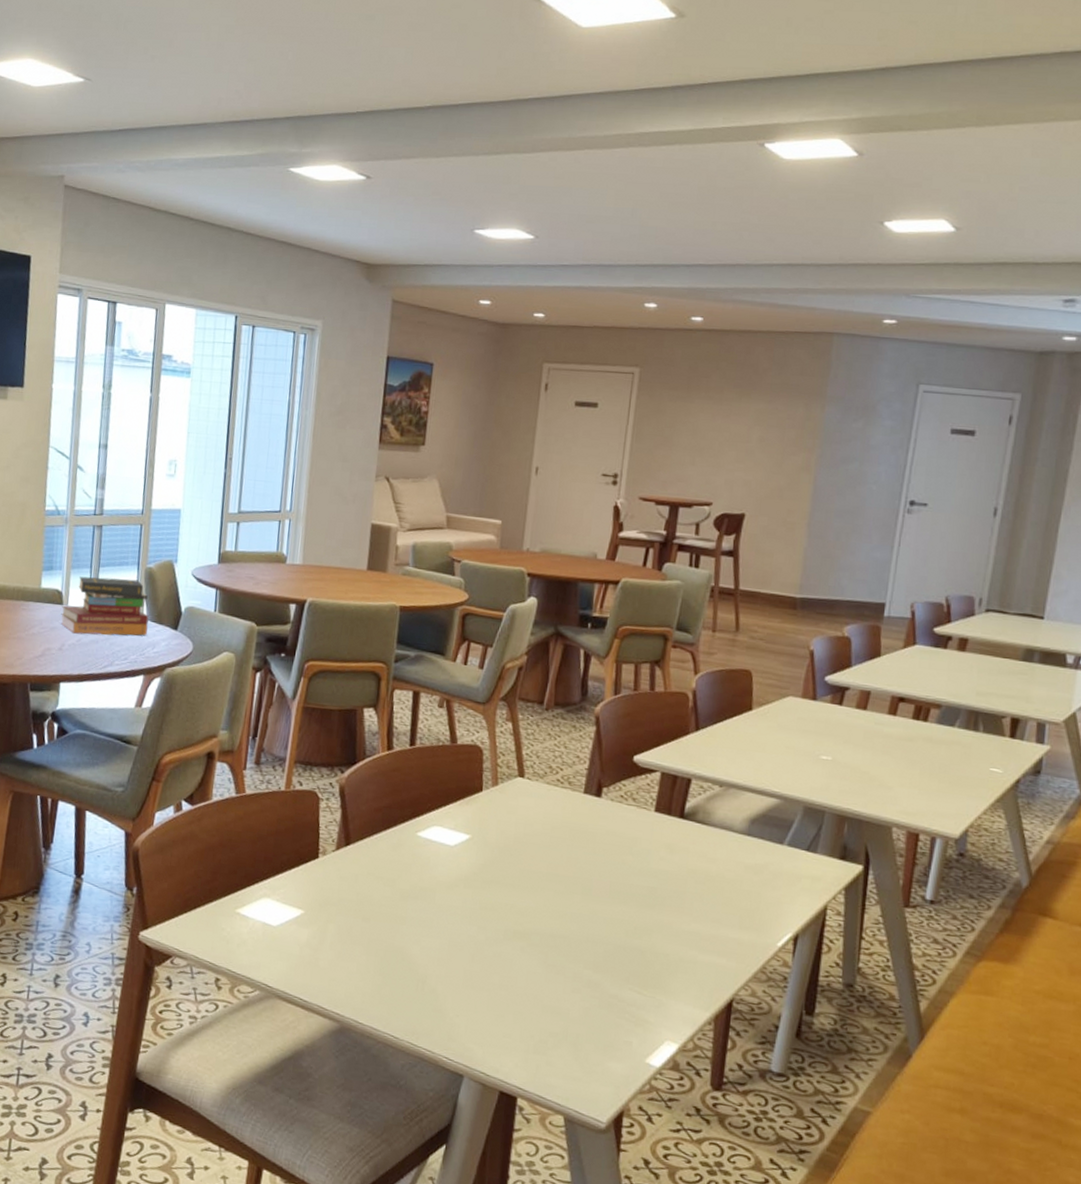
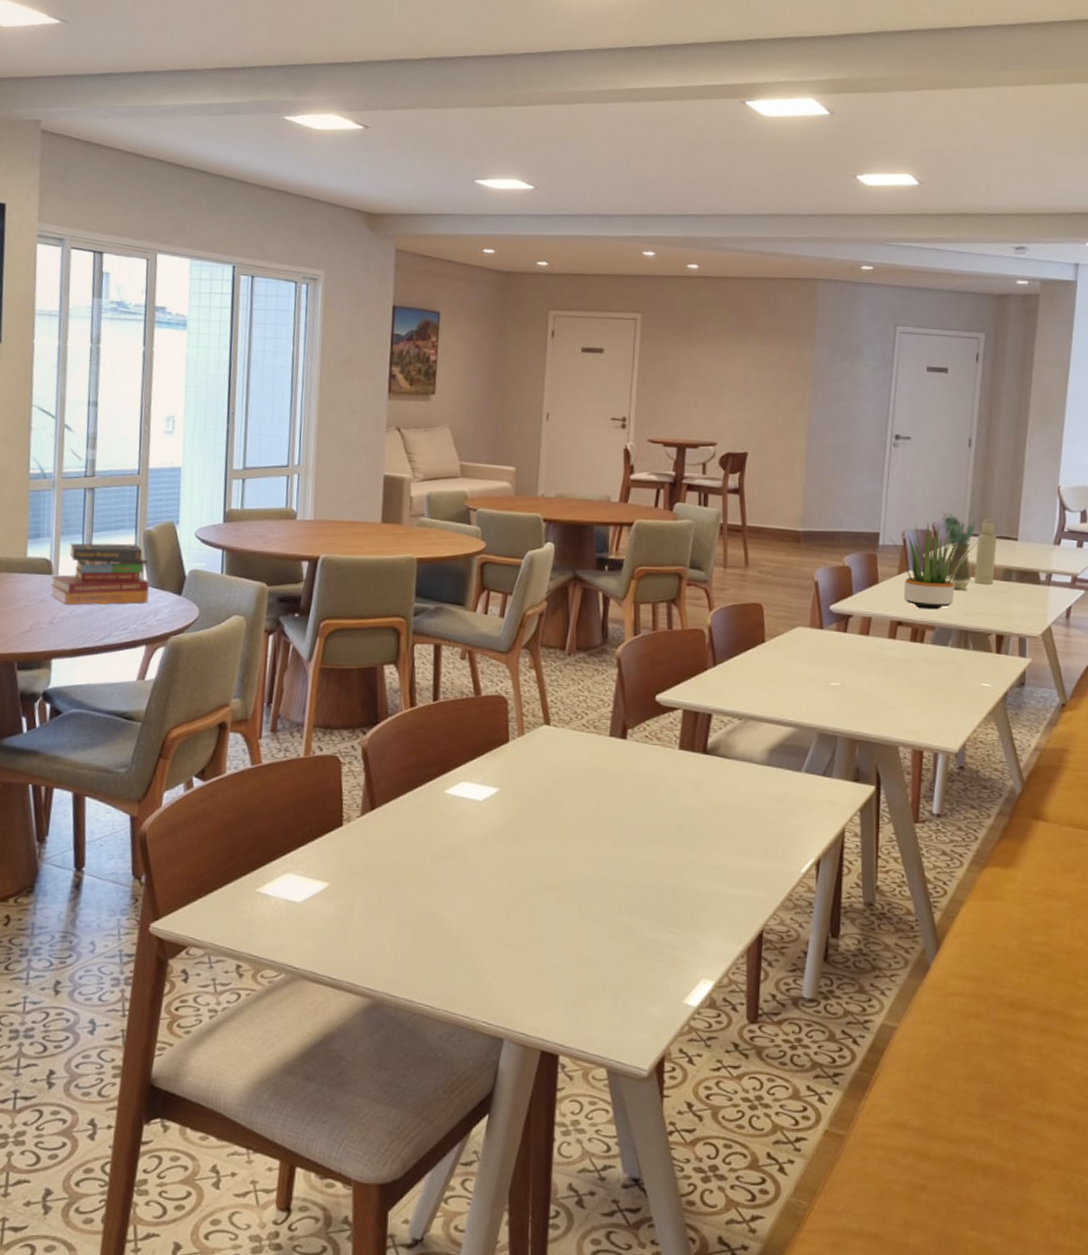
potted plant: none [893,595,1000,688] -> present [887,522,980,610]
vase: none [957,583,996,669] -> present [941,510,975,591]
bottle: none [989,593,1019,666] -> present [973,518,997,586]

